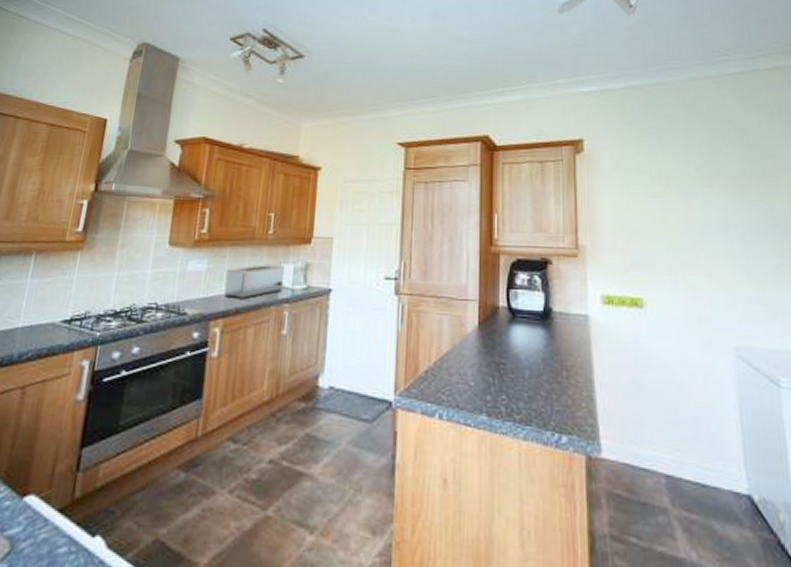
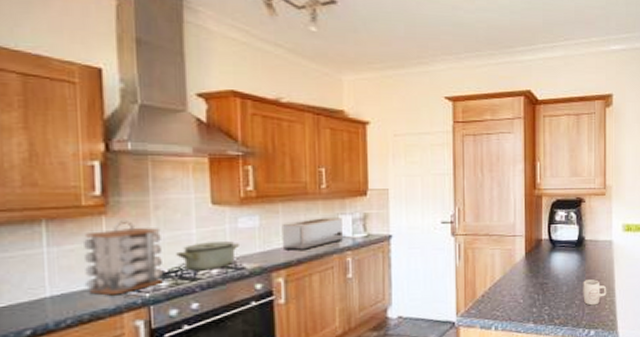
spice rack: none [51,257,122,332] -> present [84,221,163,296]
cooking pot: none [130,283,186,313] -> present [176,241,239,271]
mug: none [551,364,583,401] -> present [583,279,607,306]

